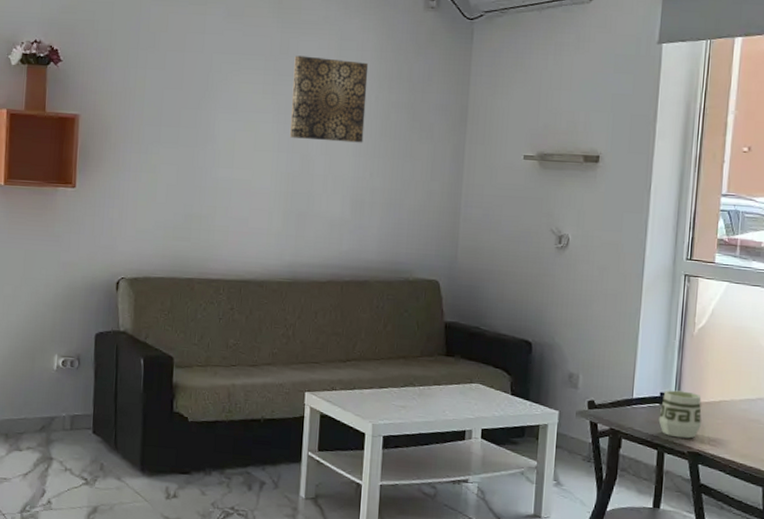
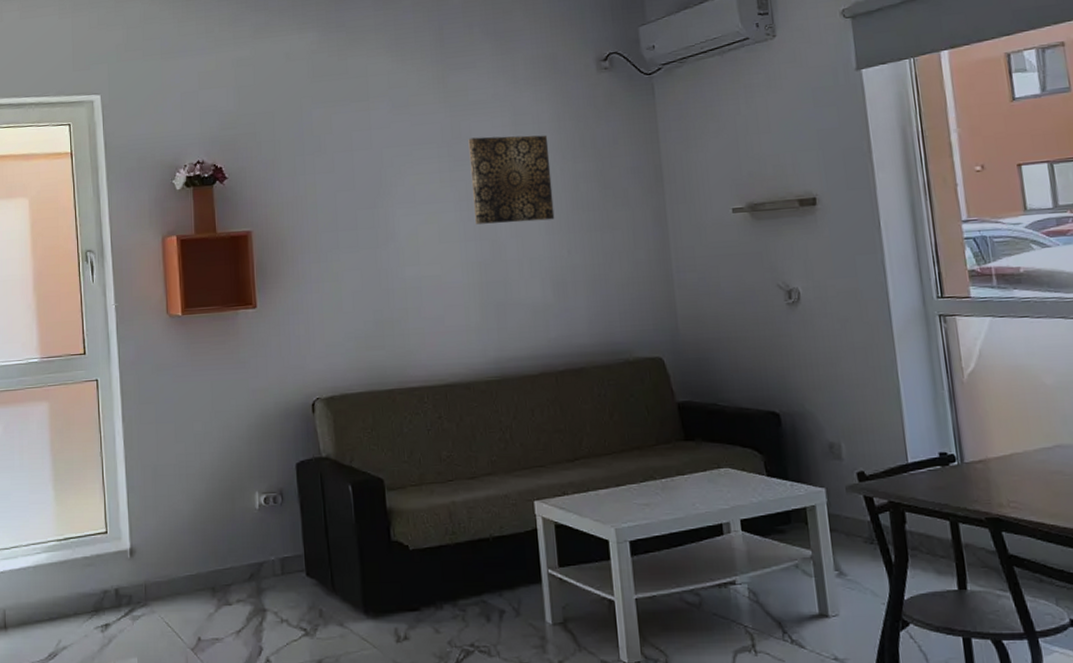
cup: present [658,390,702,439] -> none [943,447,995,503]

